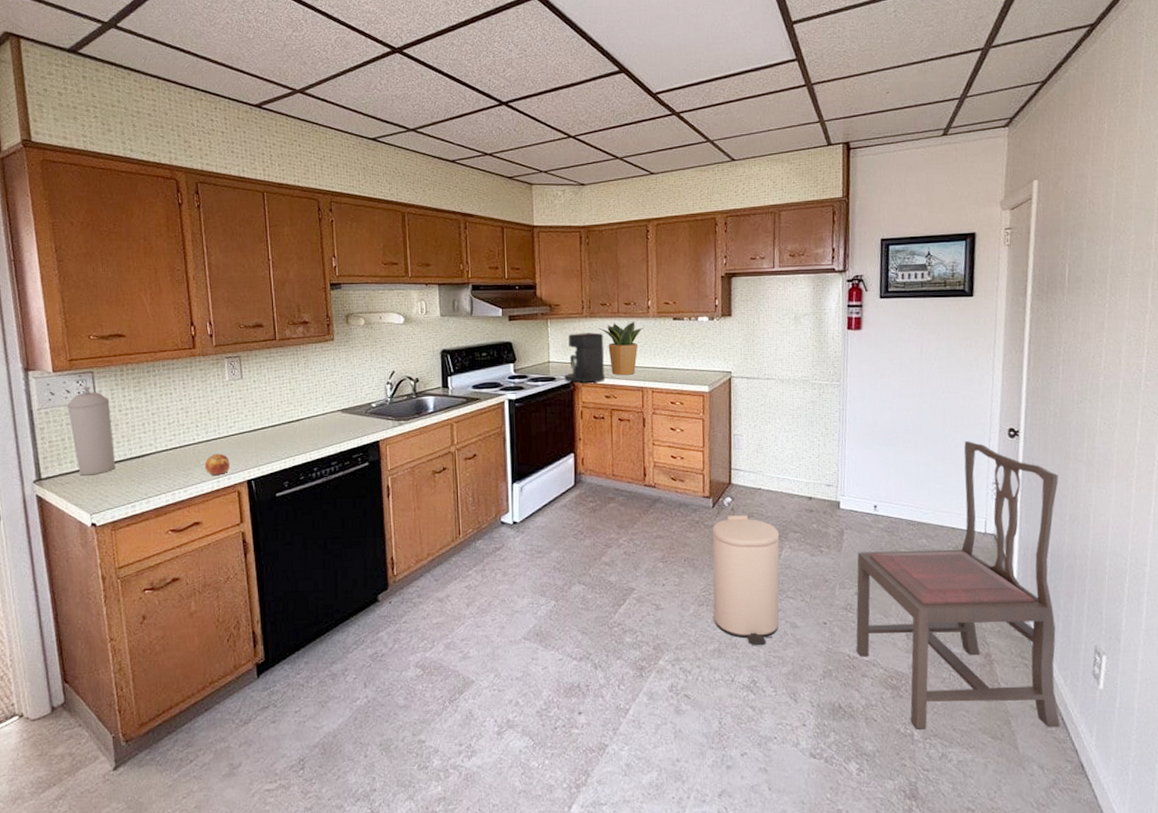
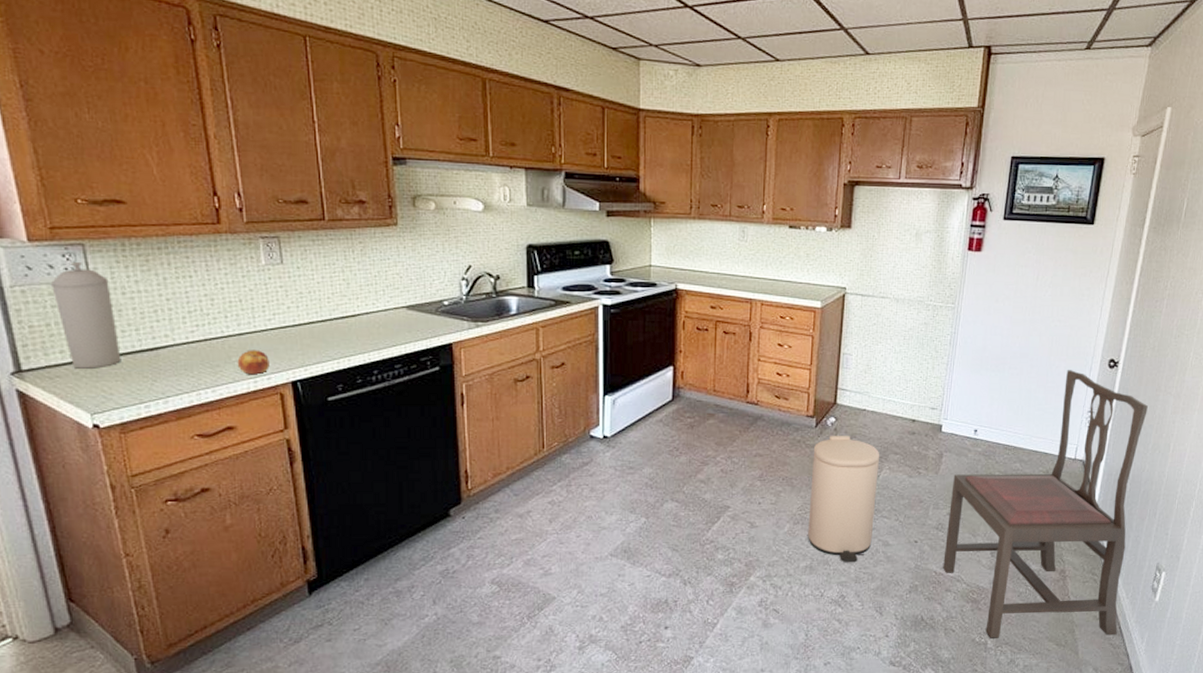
coffee maker: present [564,332,605,384] -> none [666,235,713,292]
potted plant: present [599,321,645,375] -> none [707,226,758,285]

